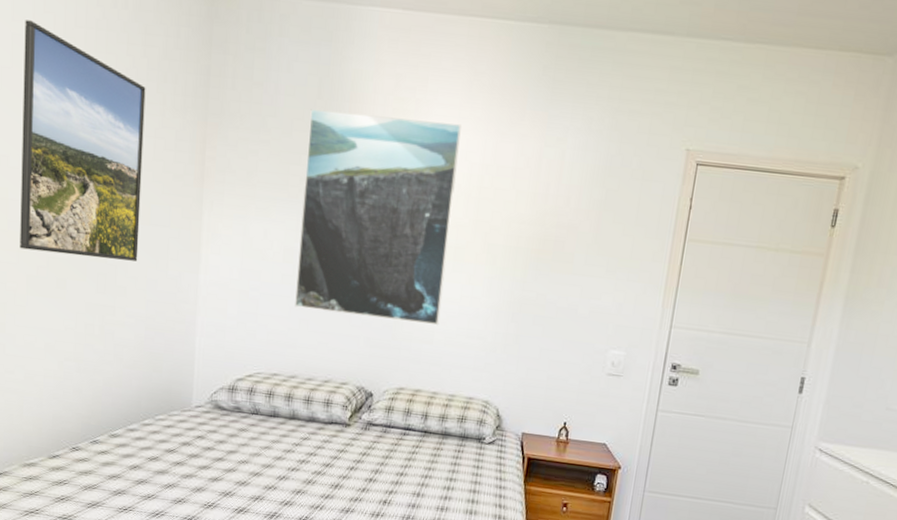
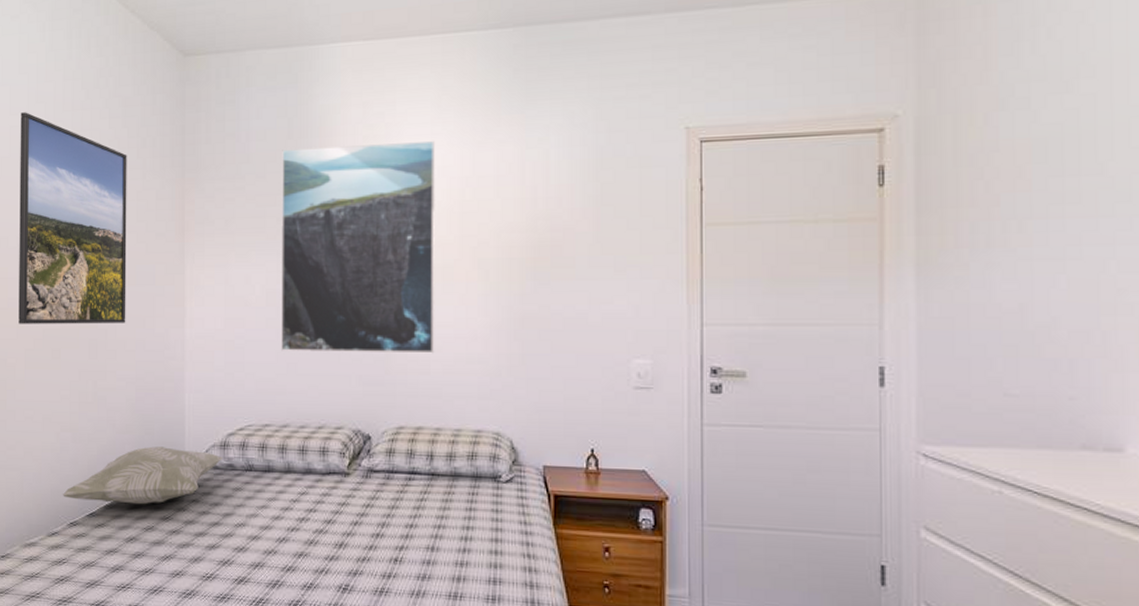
decorative pillow: none [64,383,231,437] -> present [62,446,224,505]

